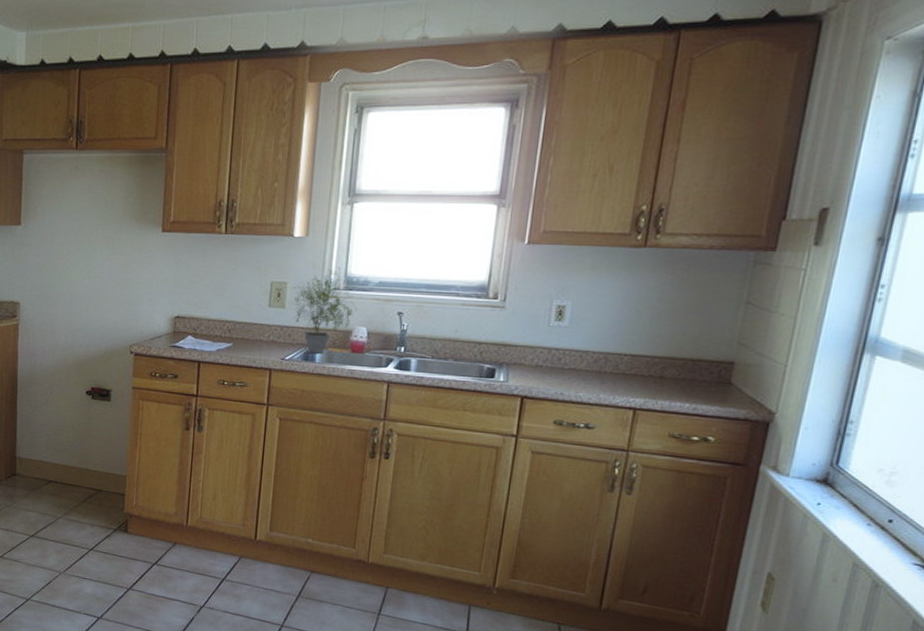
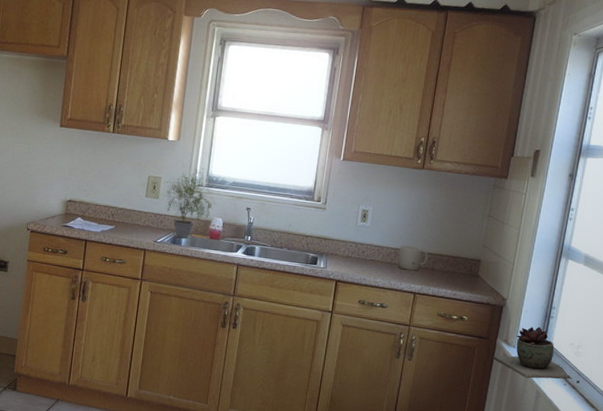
mug: none [609,347,655,381] -> present [397,245,429,271]
succulent plant: none [754,448,881,517] -> present [493,327,572,379]

